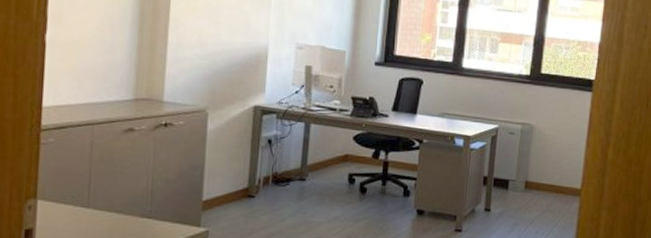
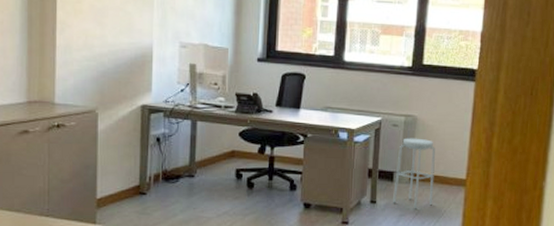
stool: none [507,146,551,218] -> present [393,138,435,209]

